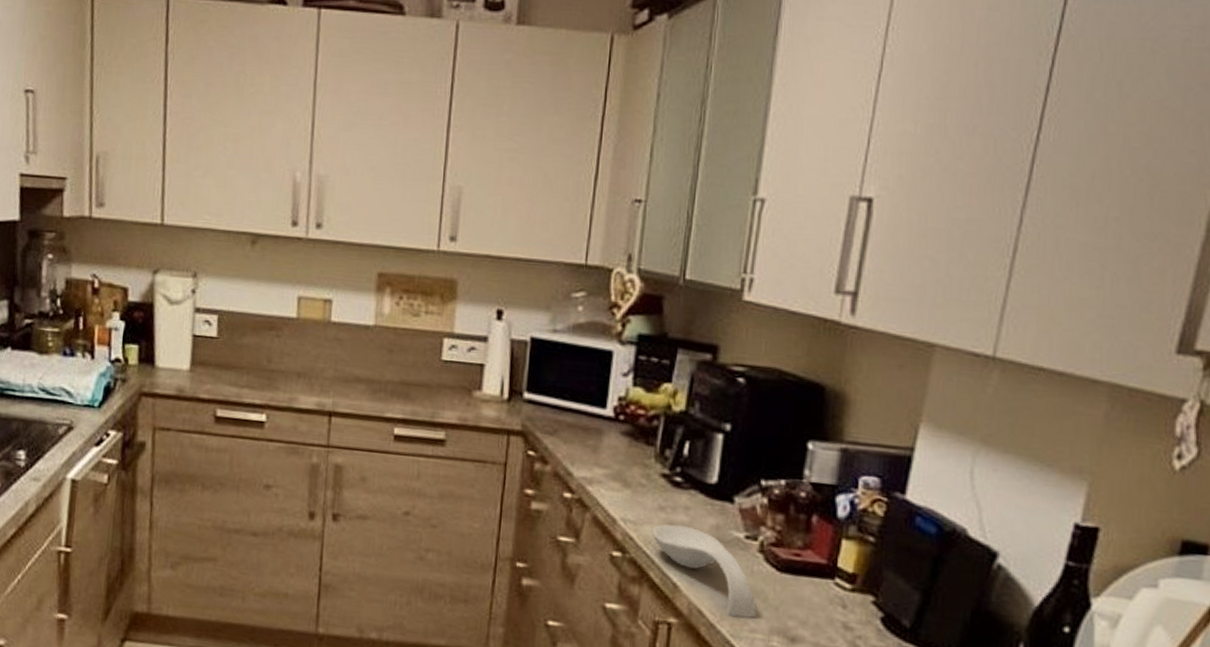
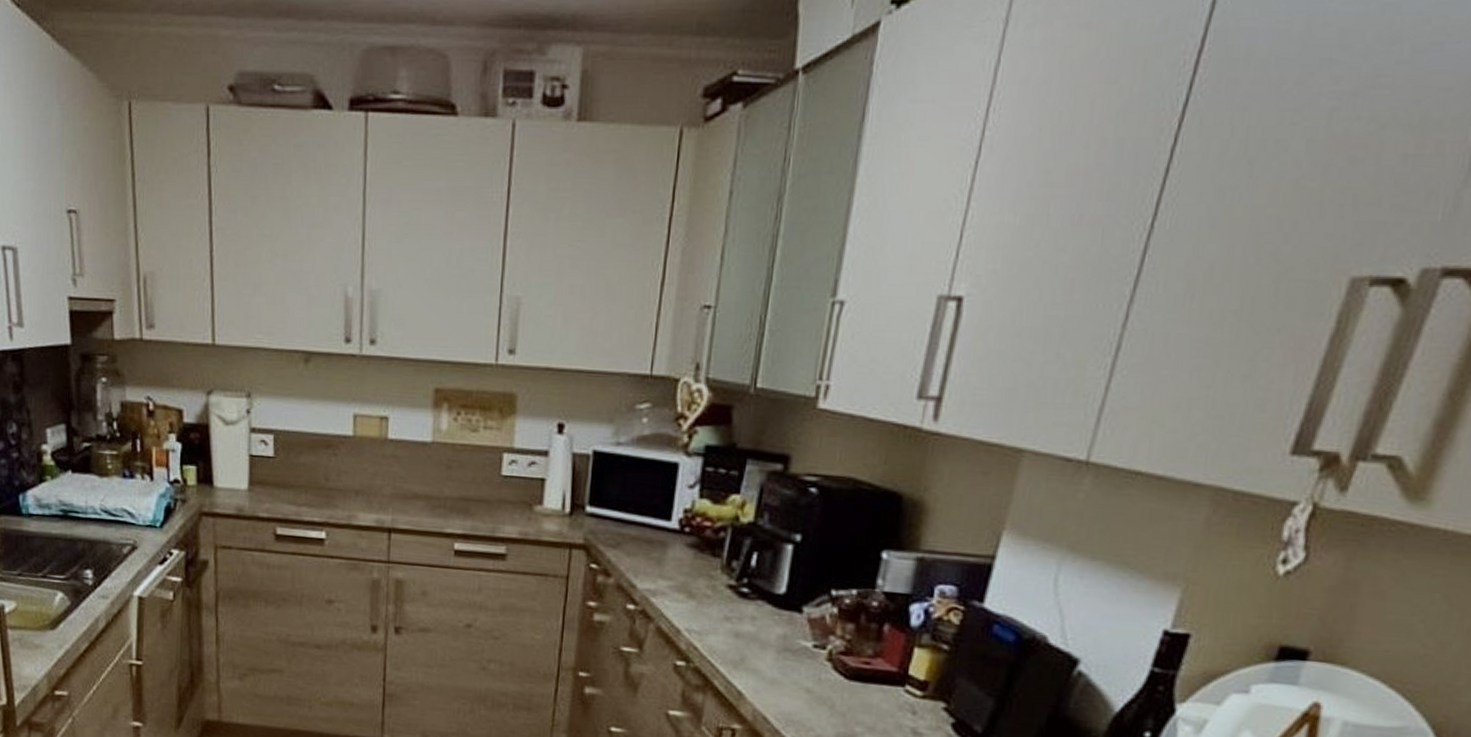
spoon rest: present [652,524,757,619] -> none [717,634,823,725]

